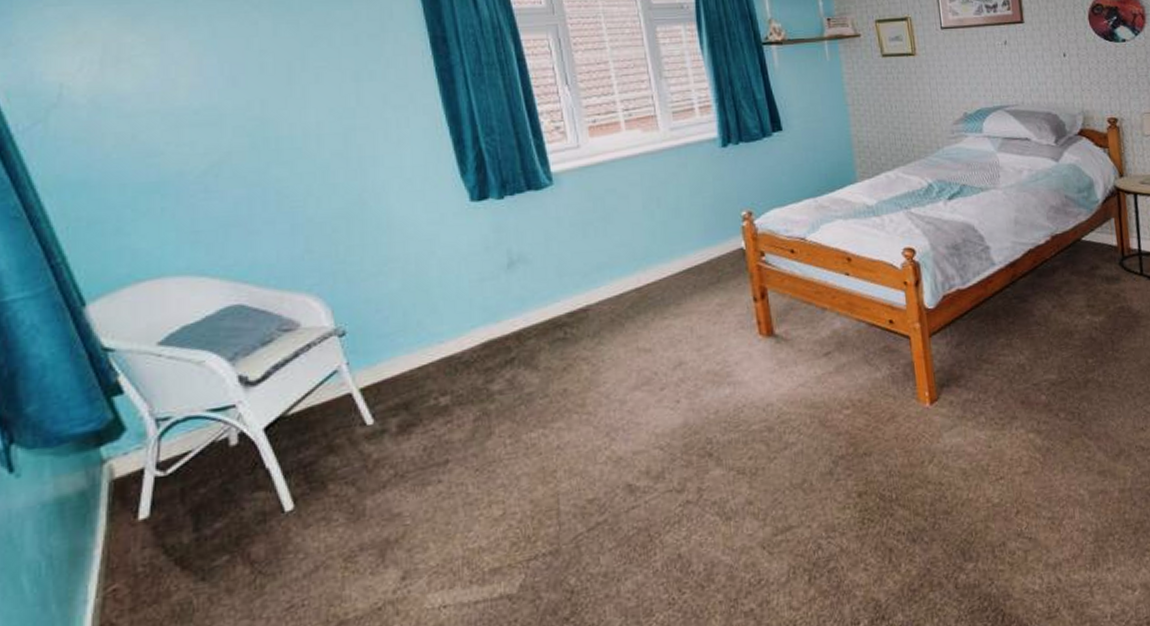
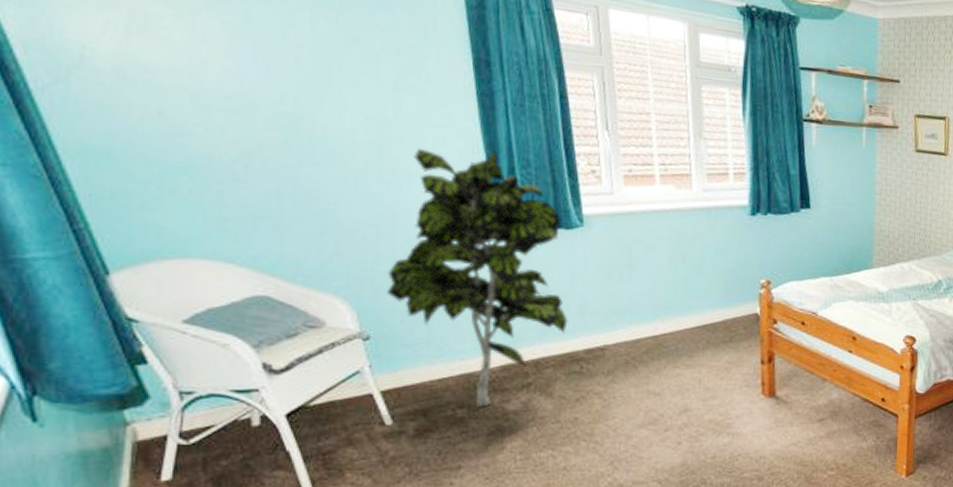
indoor plant: none [359,123,547,392] -> present [386,148,568,407]

